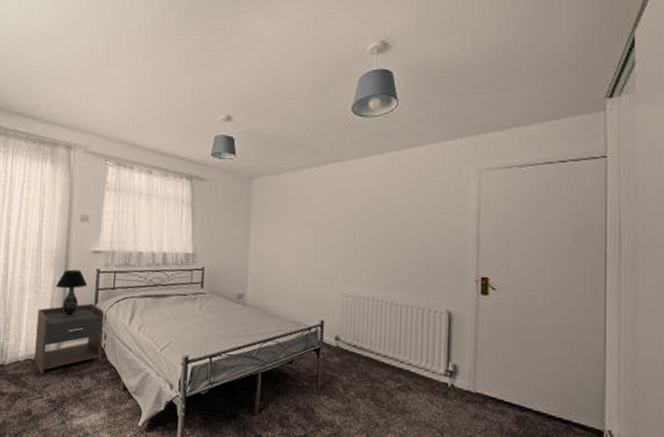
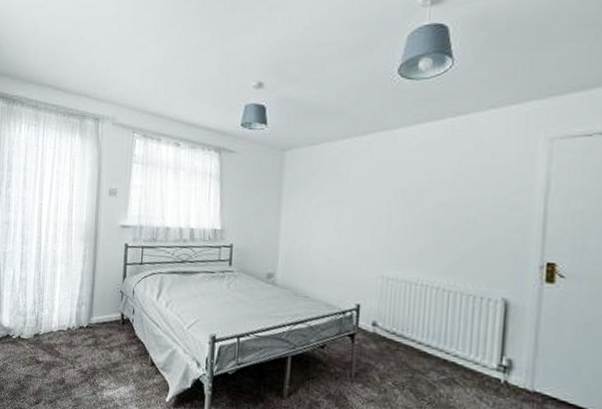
nightstand: present [34,303,104,375] -> none [67,277,132,346]
table lamp: present [55,269,88,316] -> none [85,243,116,290]

